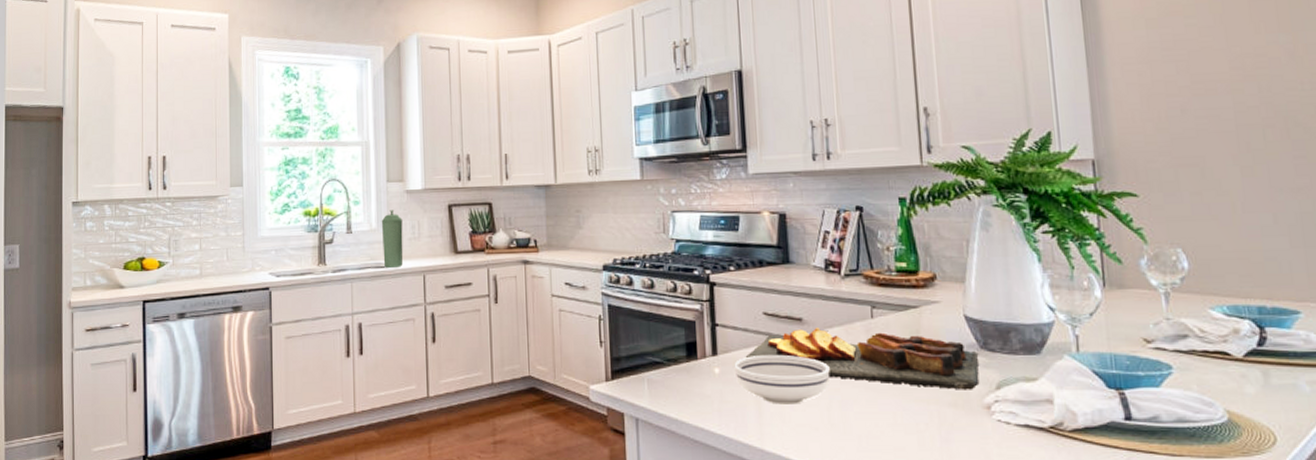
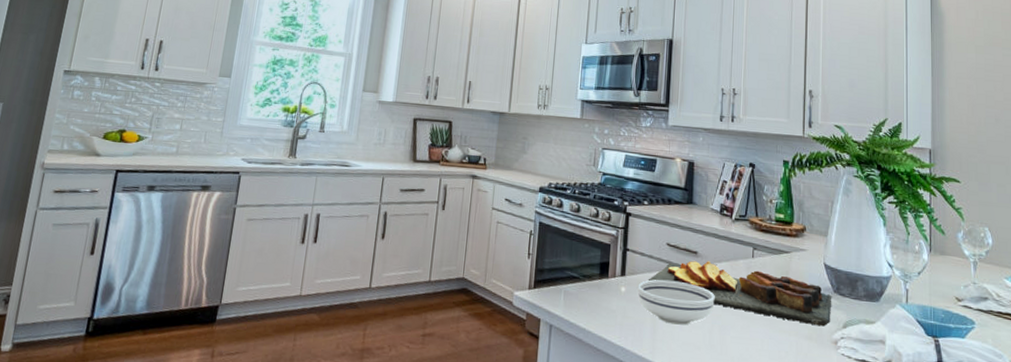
canister: present [381,210,404,268] -> none [348,116,372,168]

